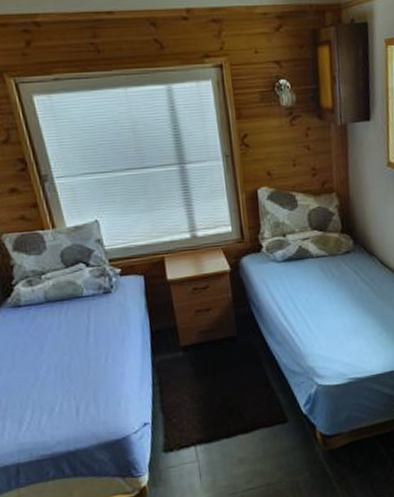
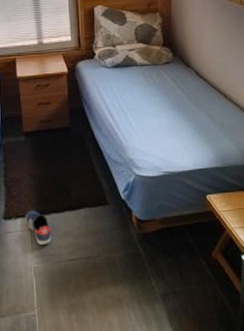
sneaker: none [190,437,224,478] -> present [25,210,52,246]

